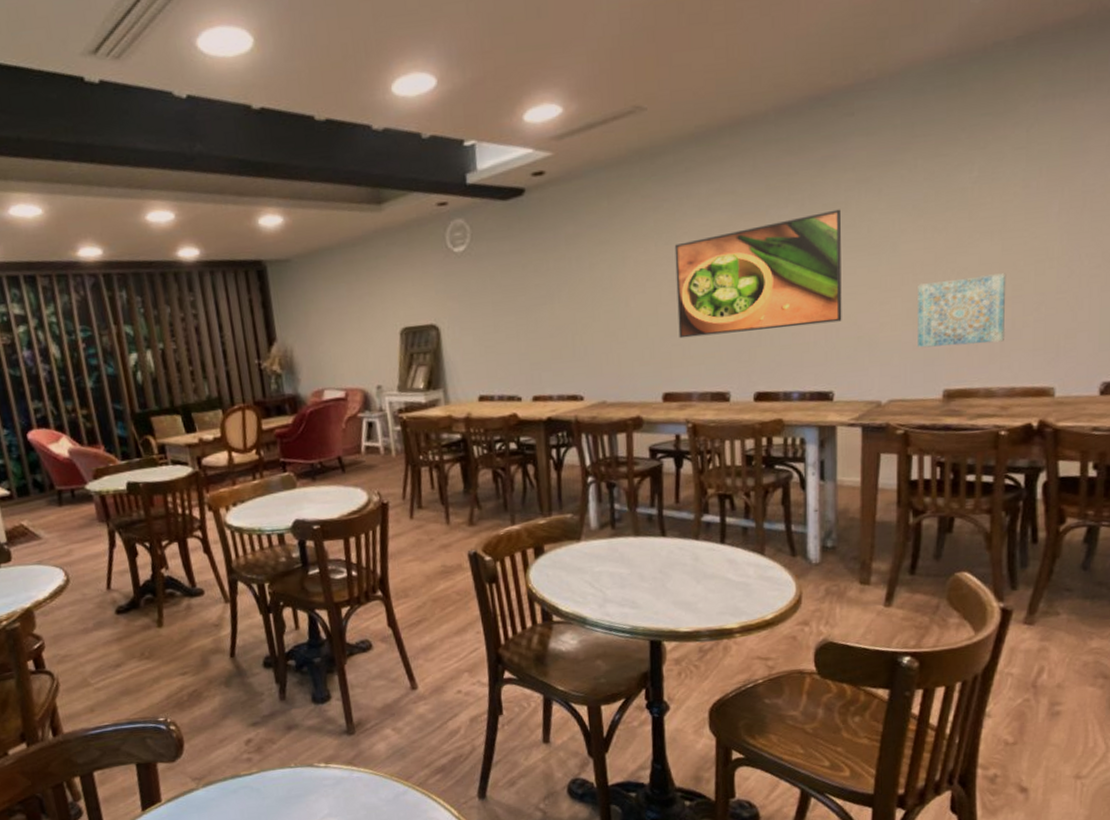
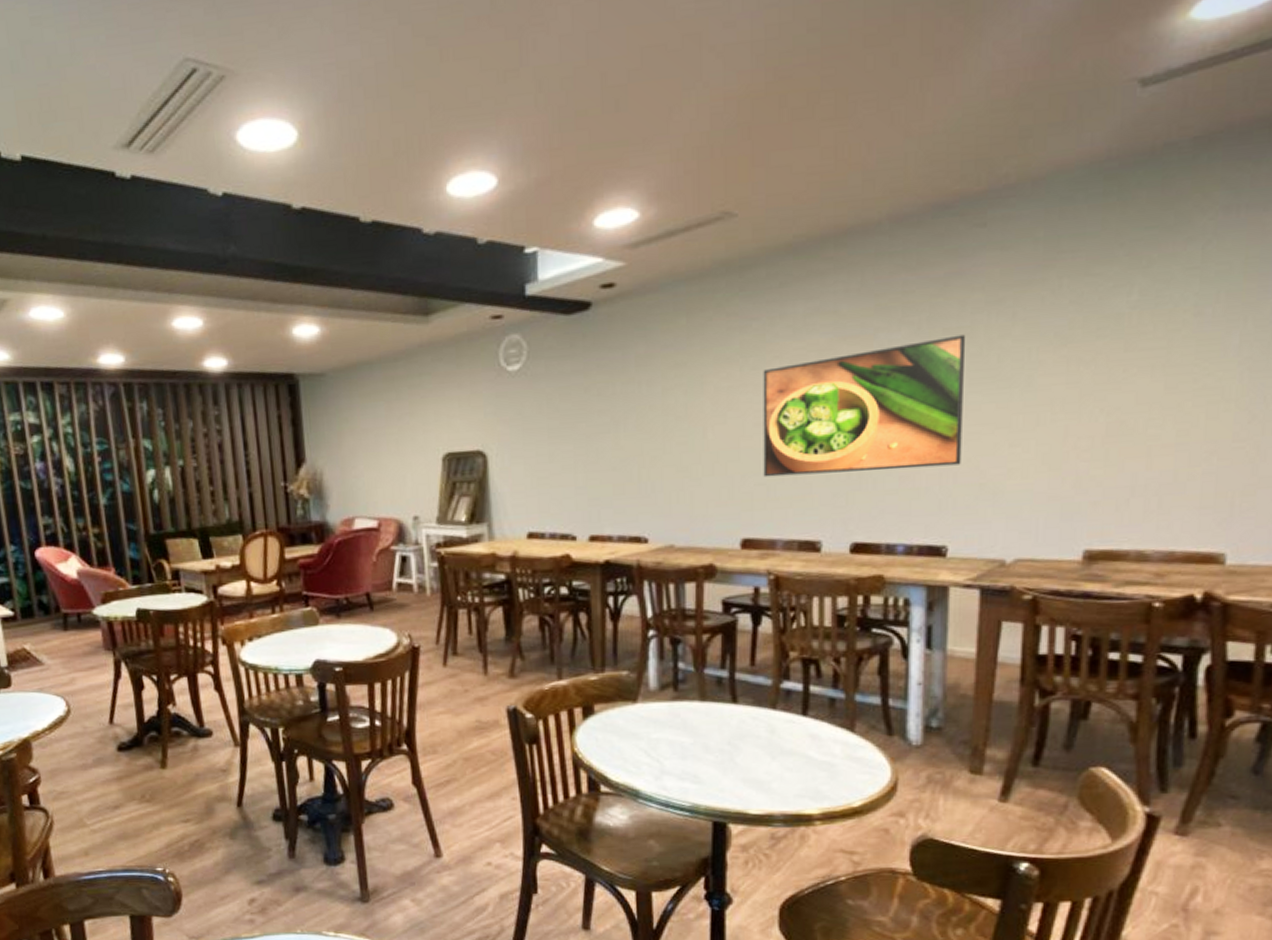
wall art: present [916,273,1007,348] -> none [1054,415,1170,500]

